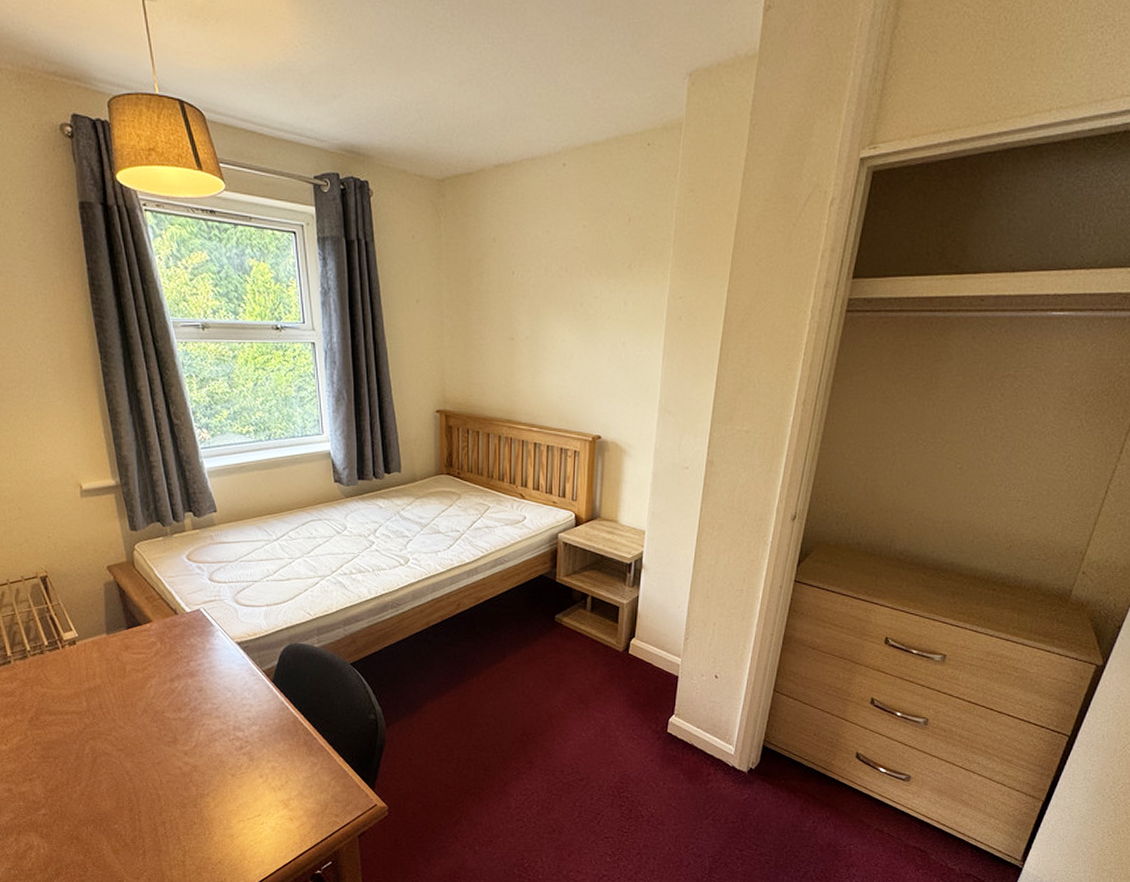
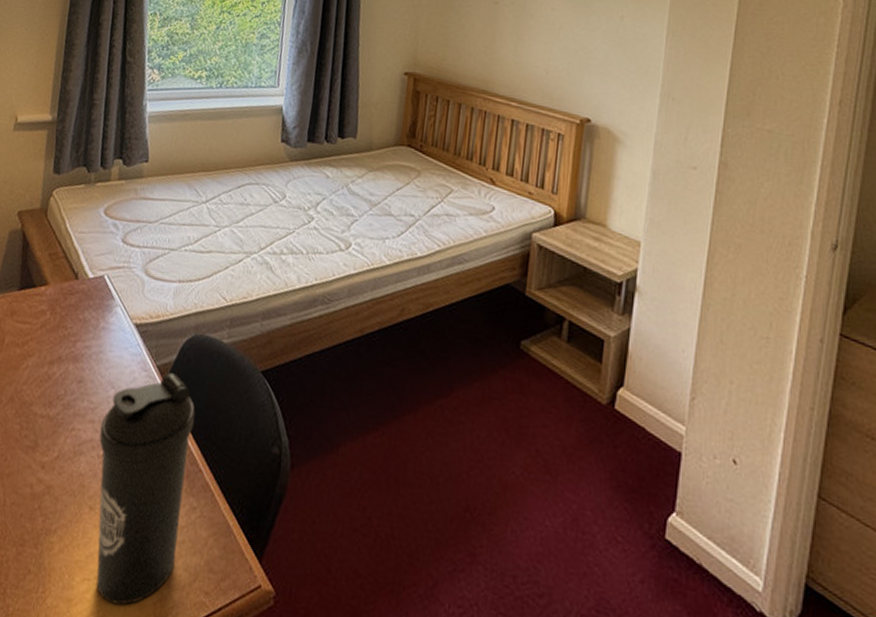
water bottle: none [226,674,308,833] -> present [96,373,196,606]

